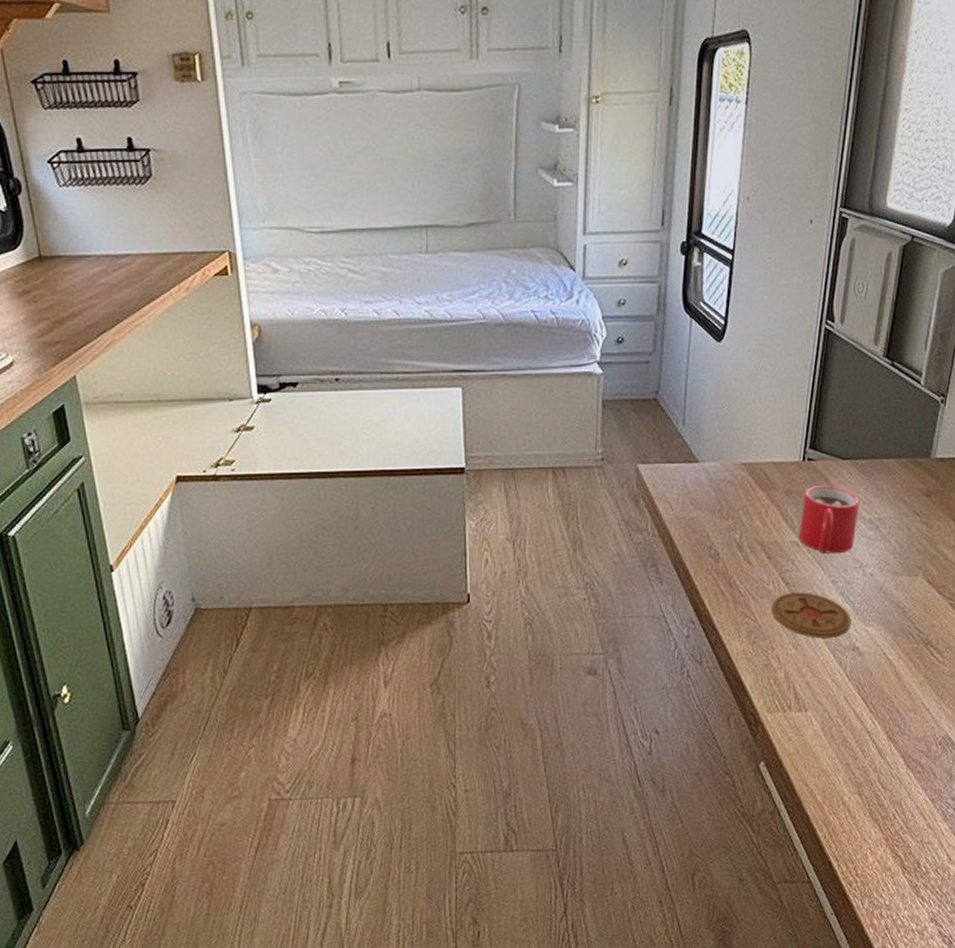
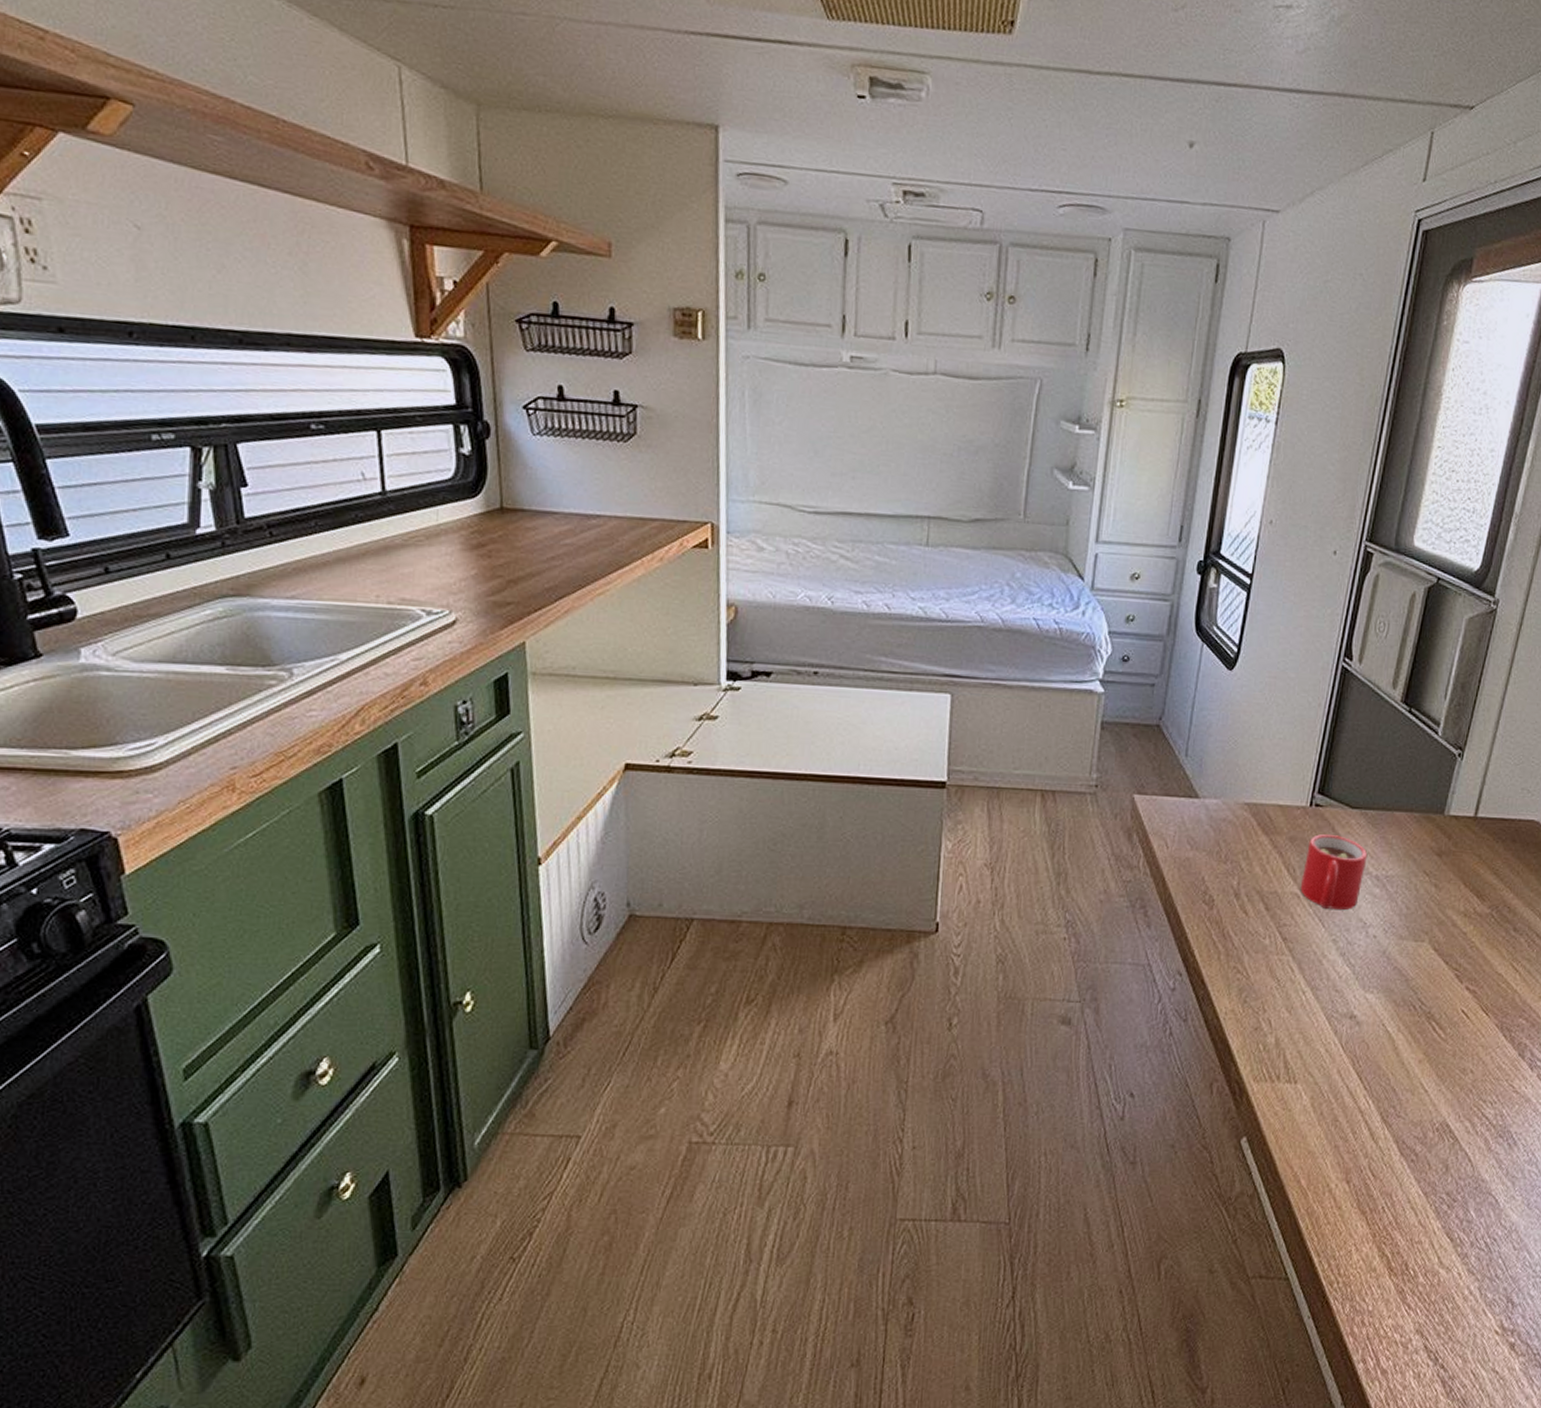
coaster: present [771,592,851,638] -> none [1265,949,1351,1003]

